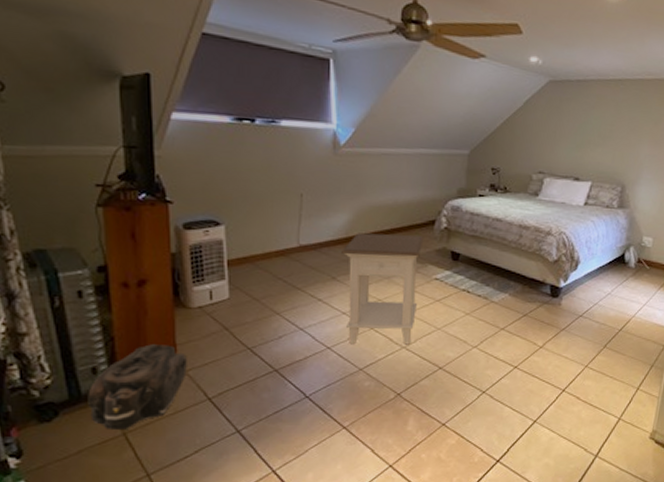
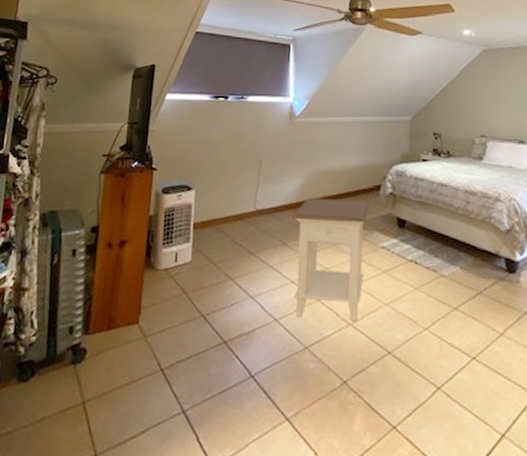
duffel bag: present [88,344,187,429] -> none [59,305,148,398]

